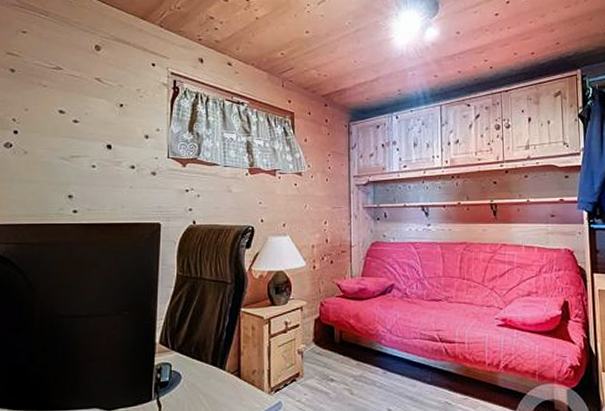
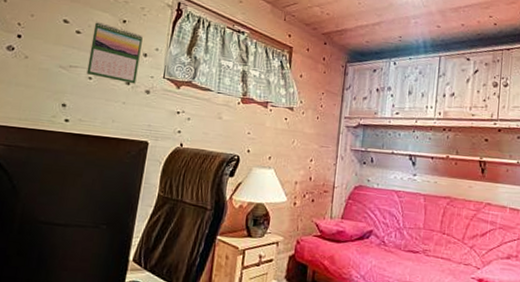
calendar: none [89,108,142,167] -> present [86,21,143,84]

